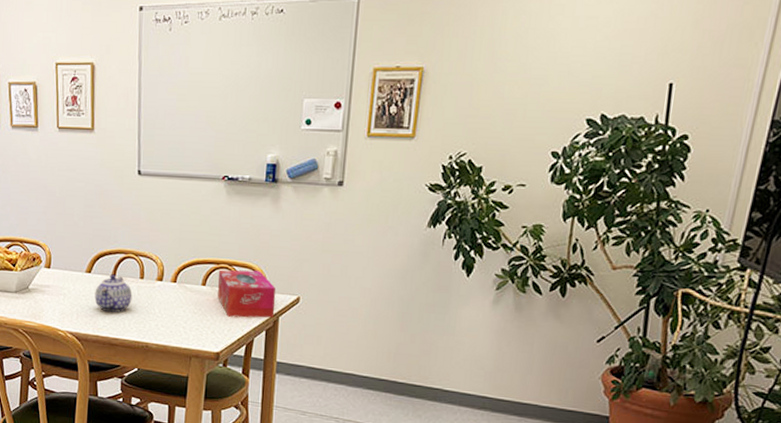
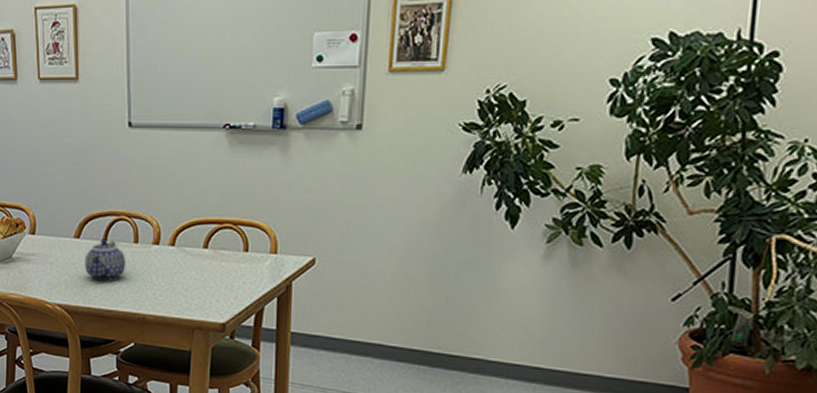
tissue box: present [218,269,276,318] -> none [221,229,288,283]

